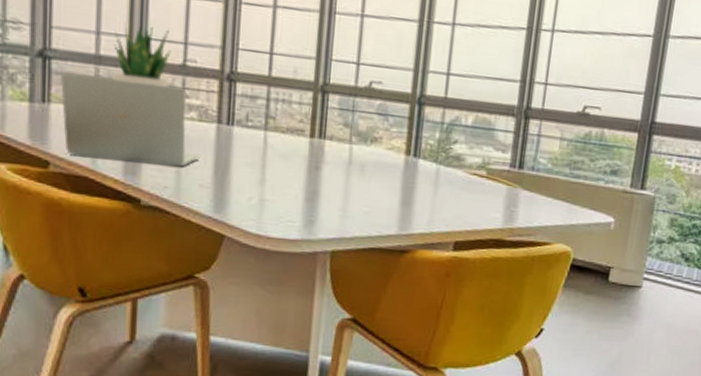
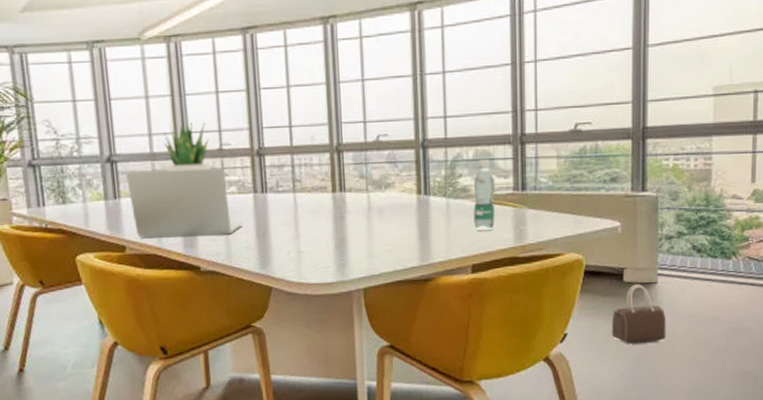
bottle: none [462,127,492,207] -> present [474,159,496,231]
handbag: none [588,285,646,349] -> present [611,284,666,344]

